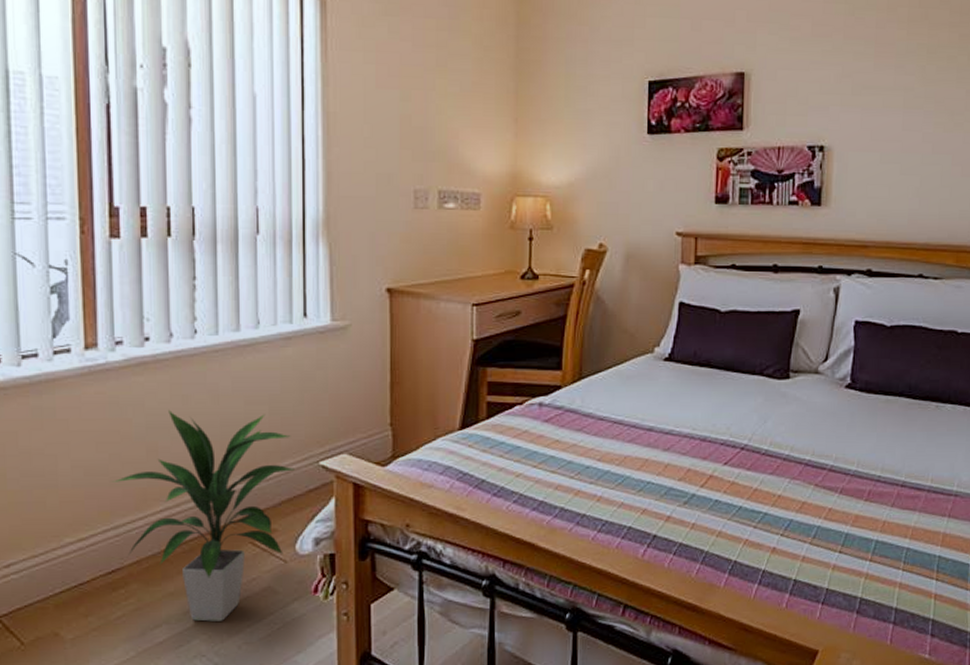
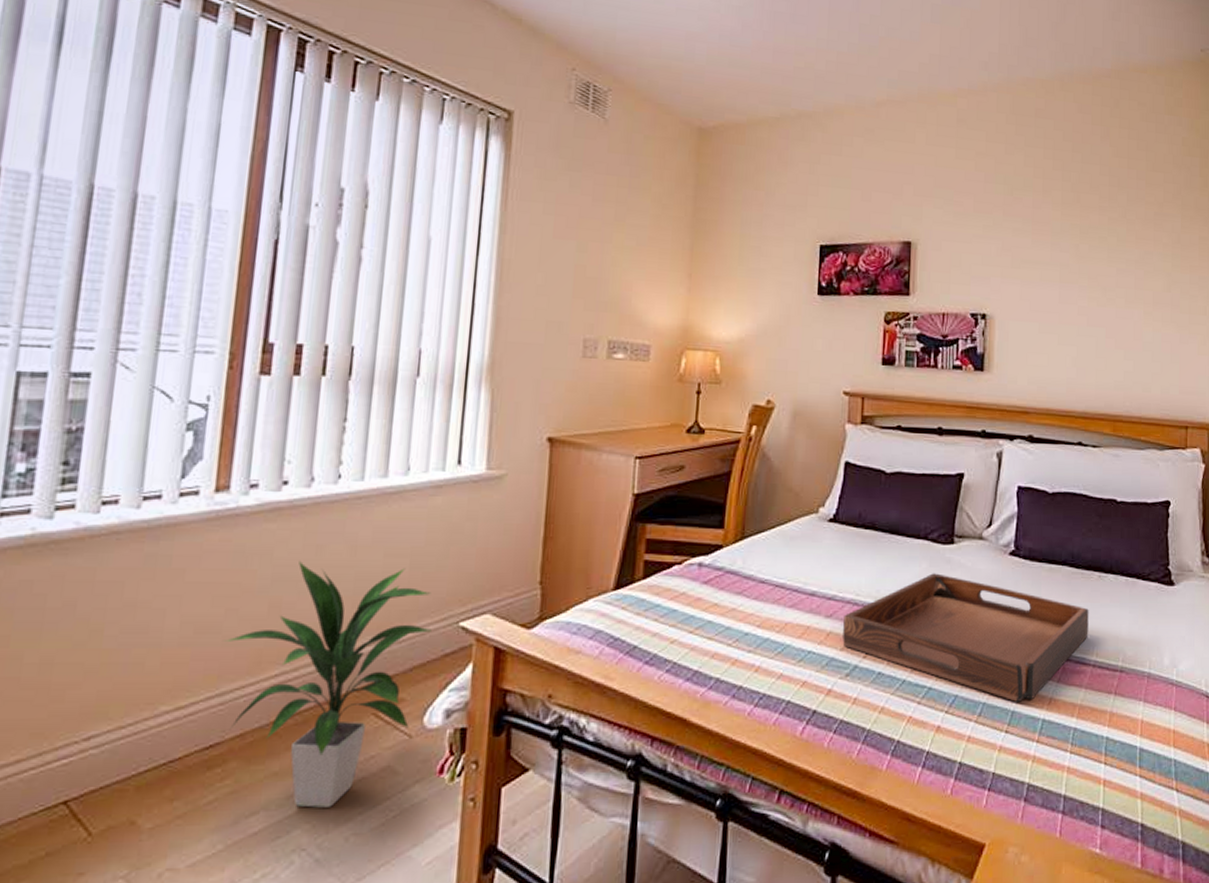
serving tray: none [680,407,925,525] -> present [843,573,1089,702]

